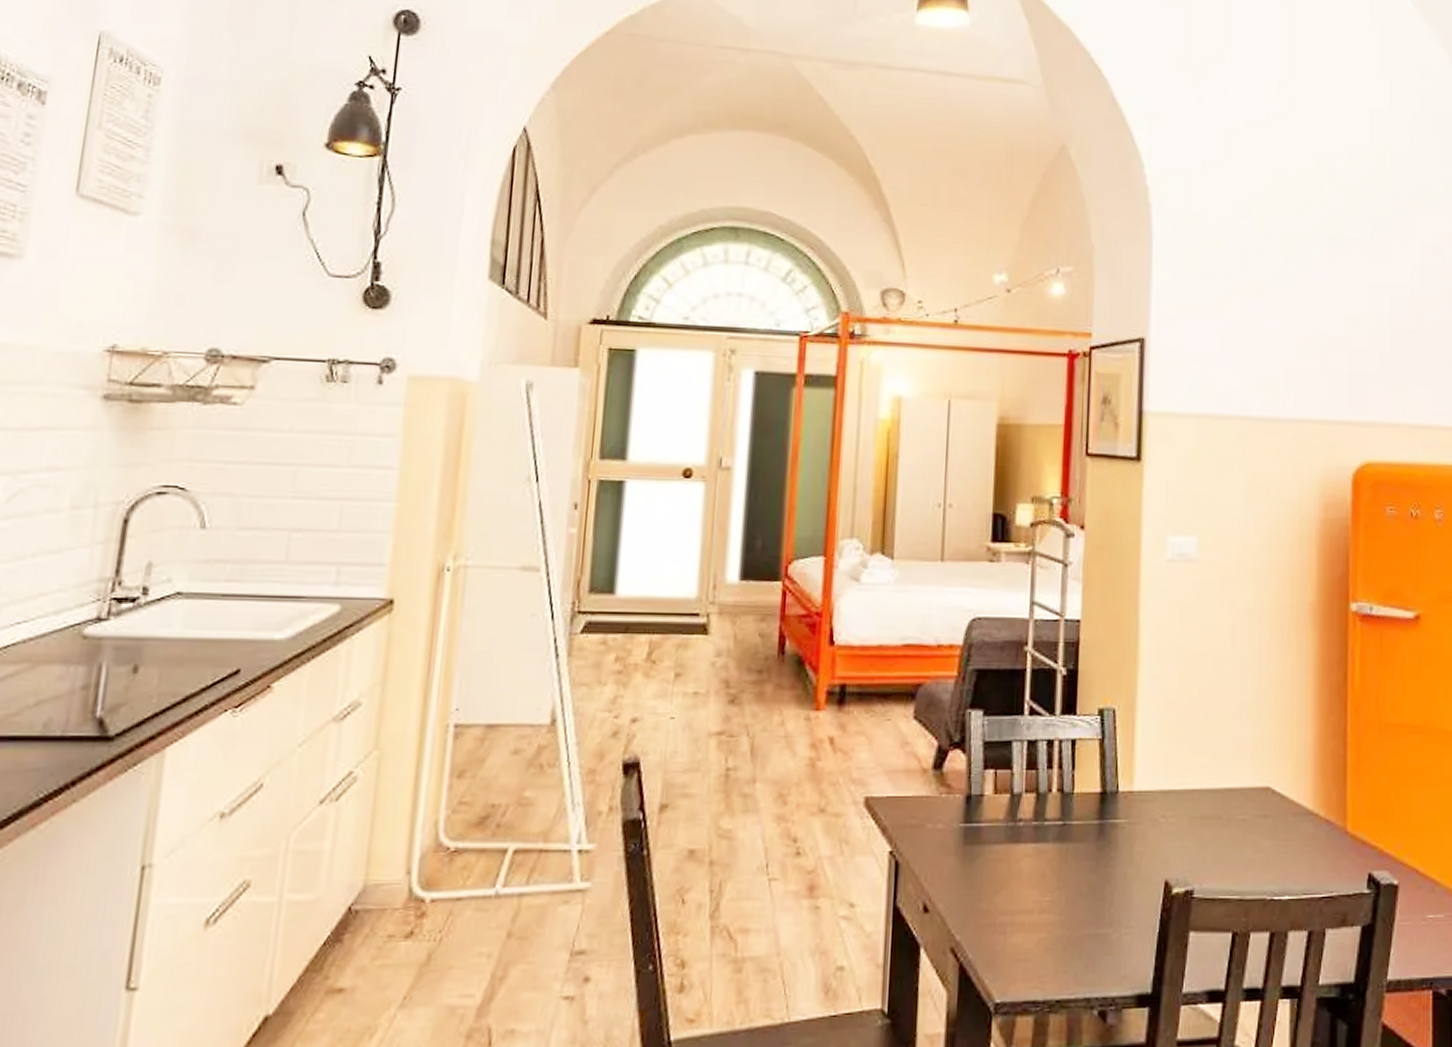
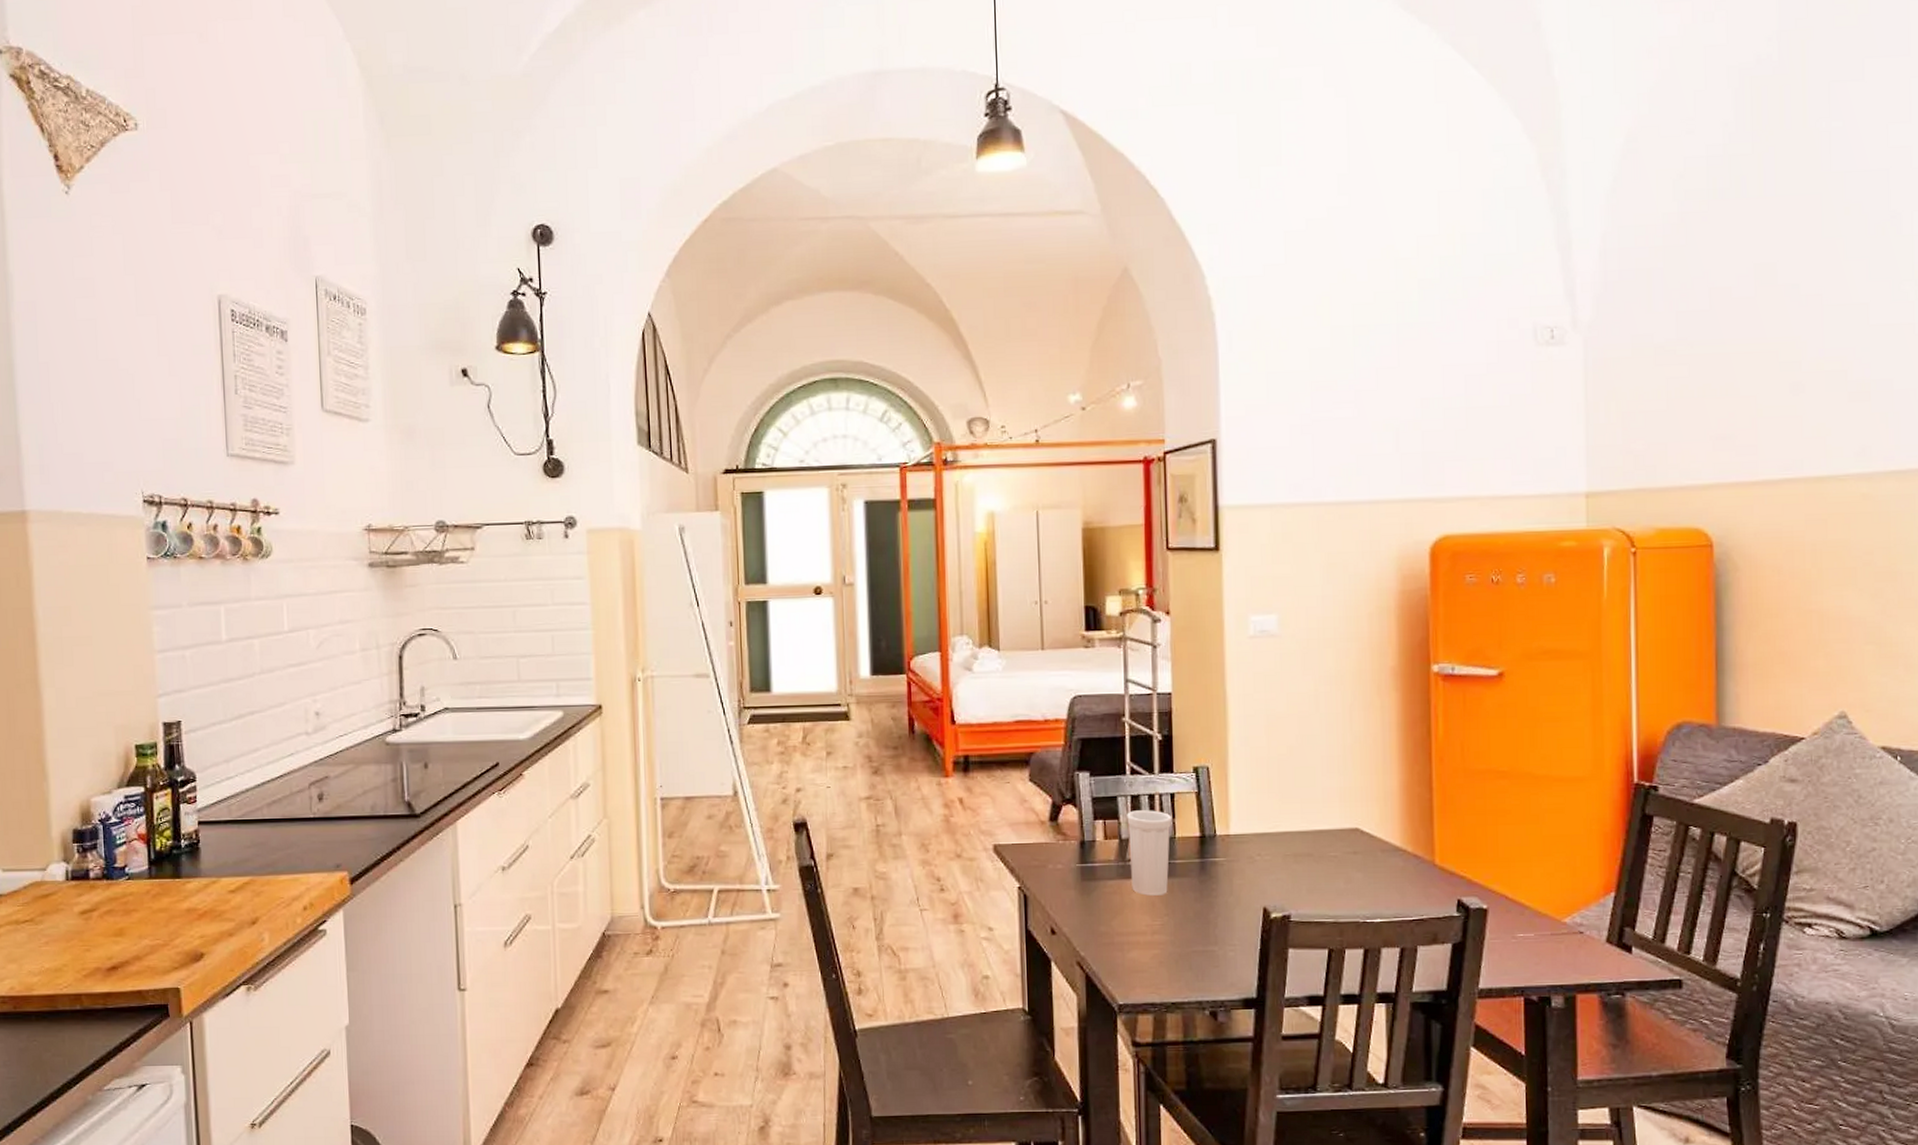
cup: none [1020,759,1072,864] -> present [1127,810,1173,896]

